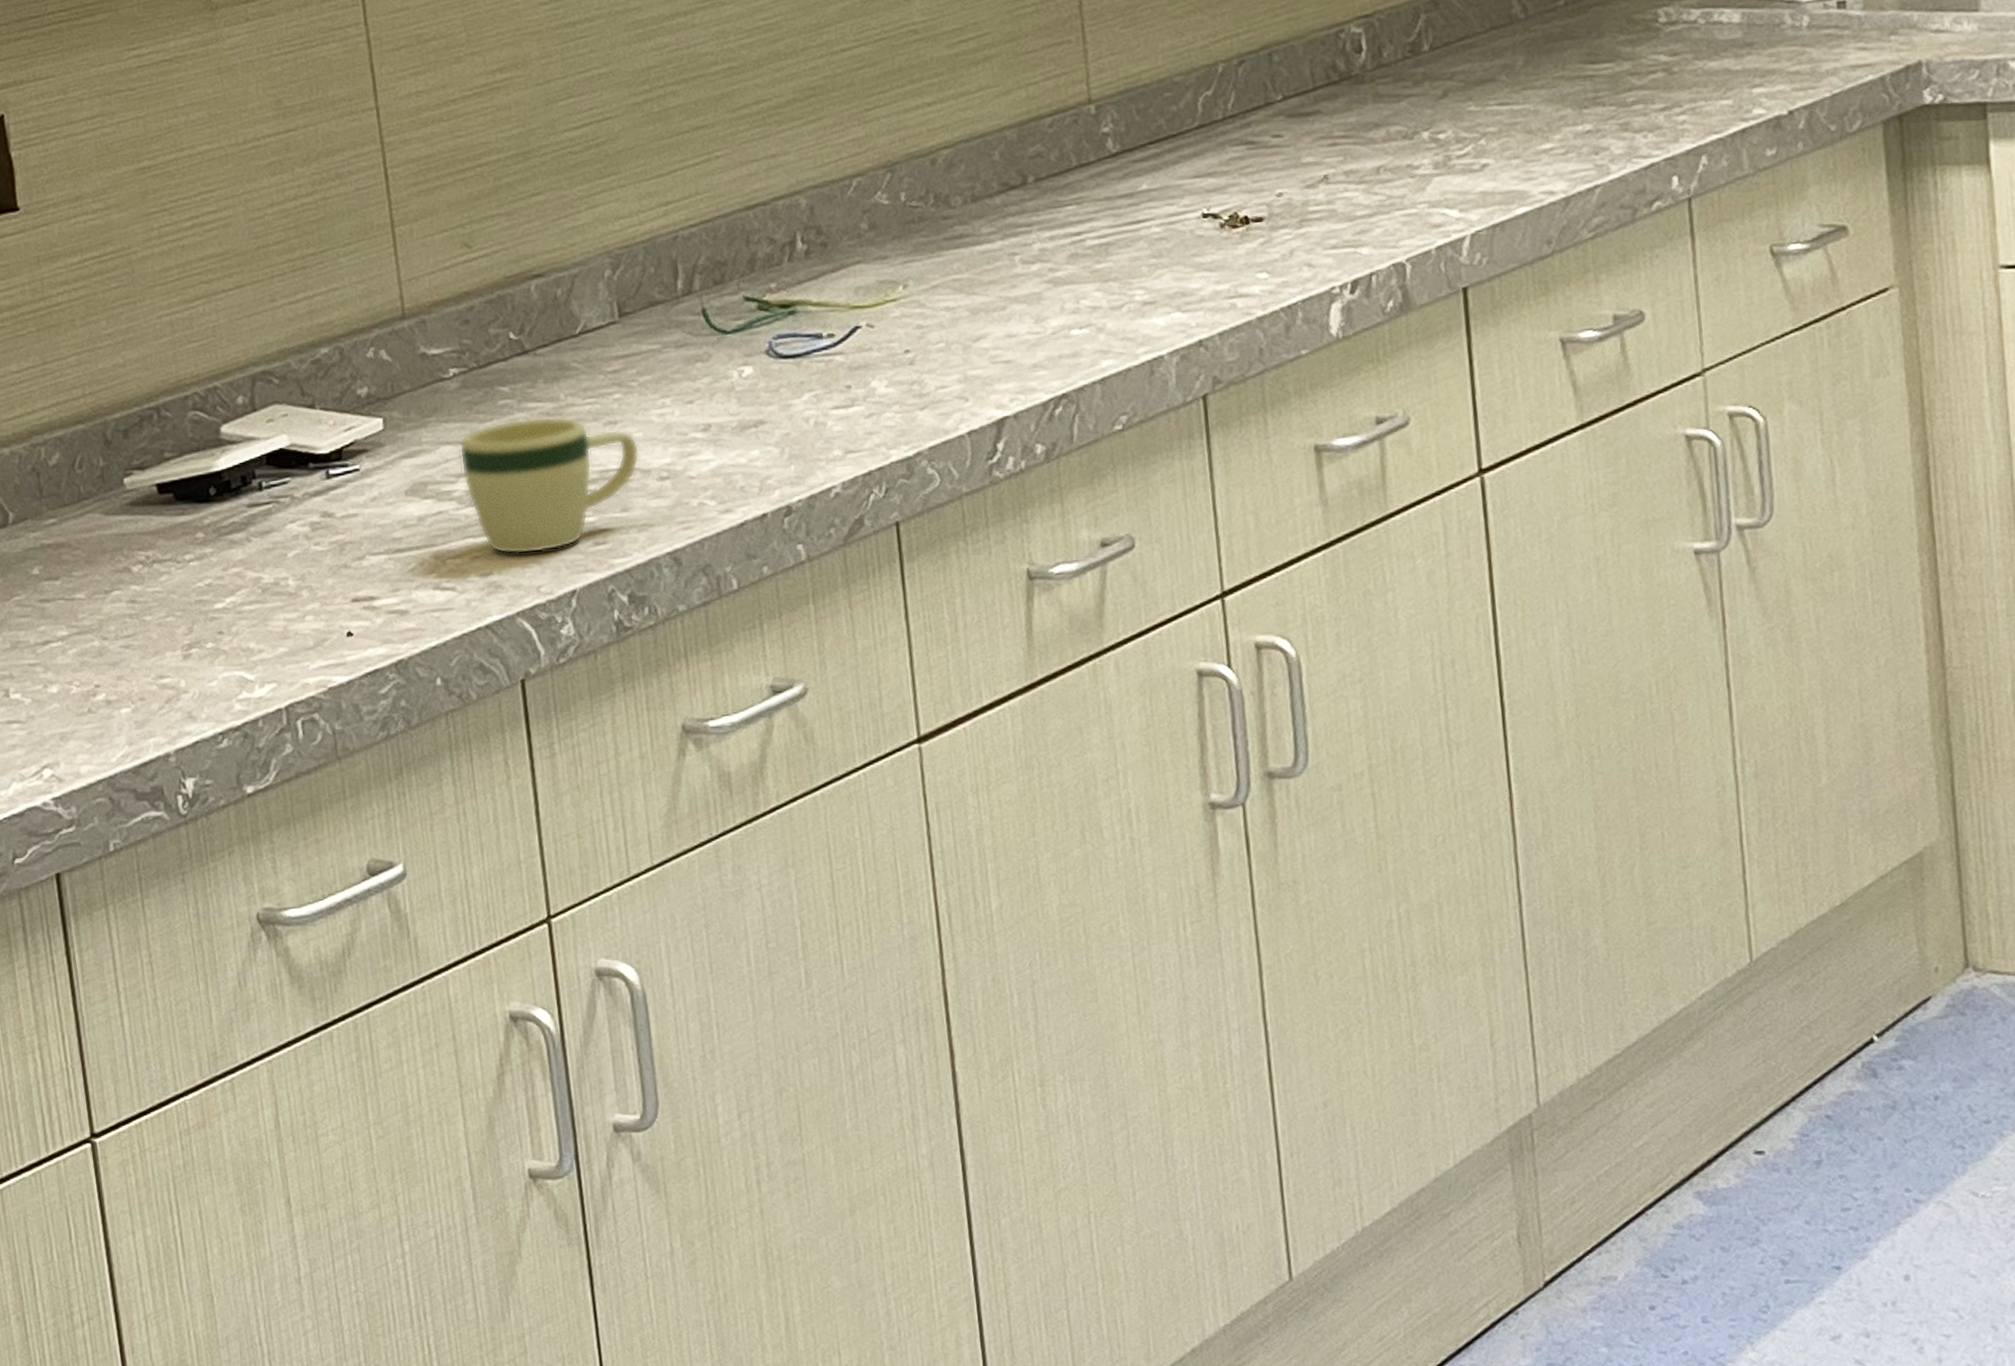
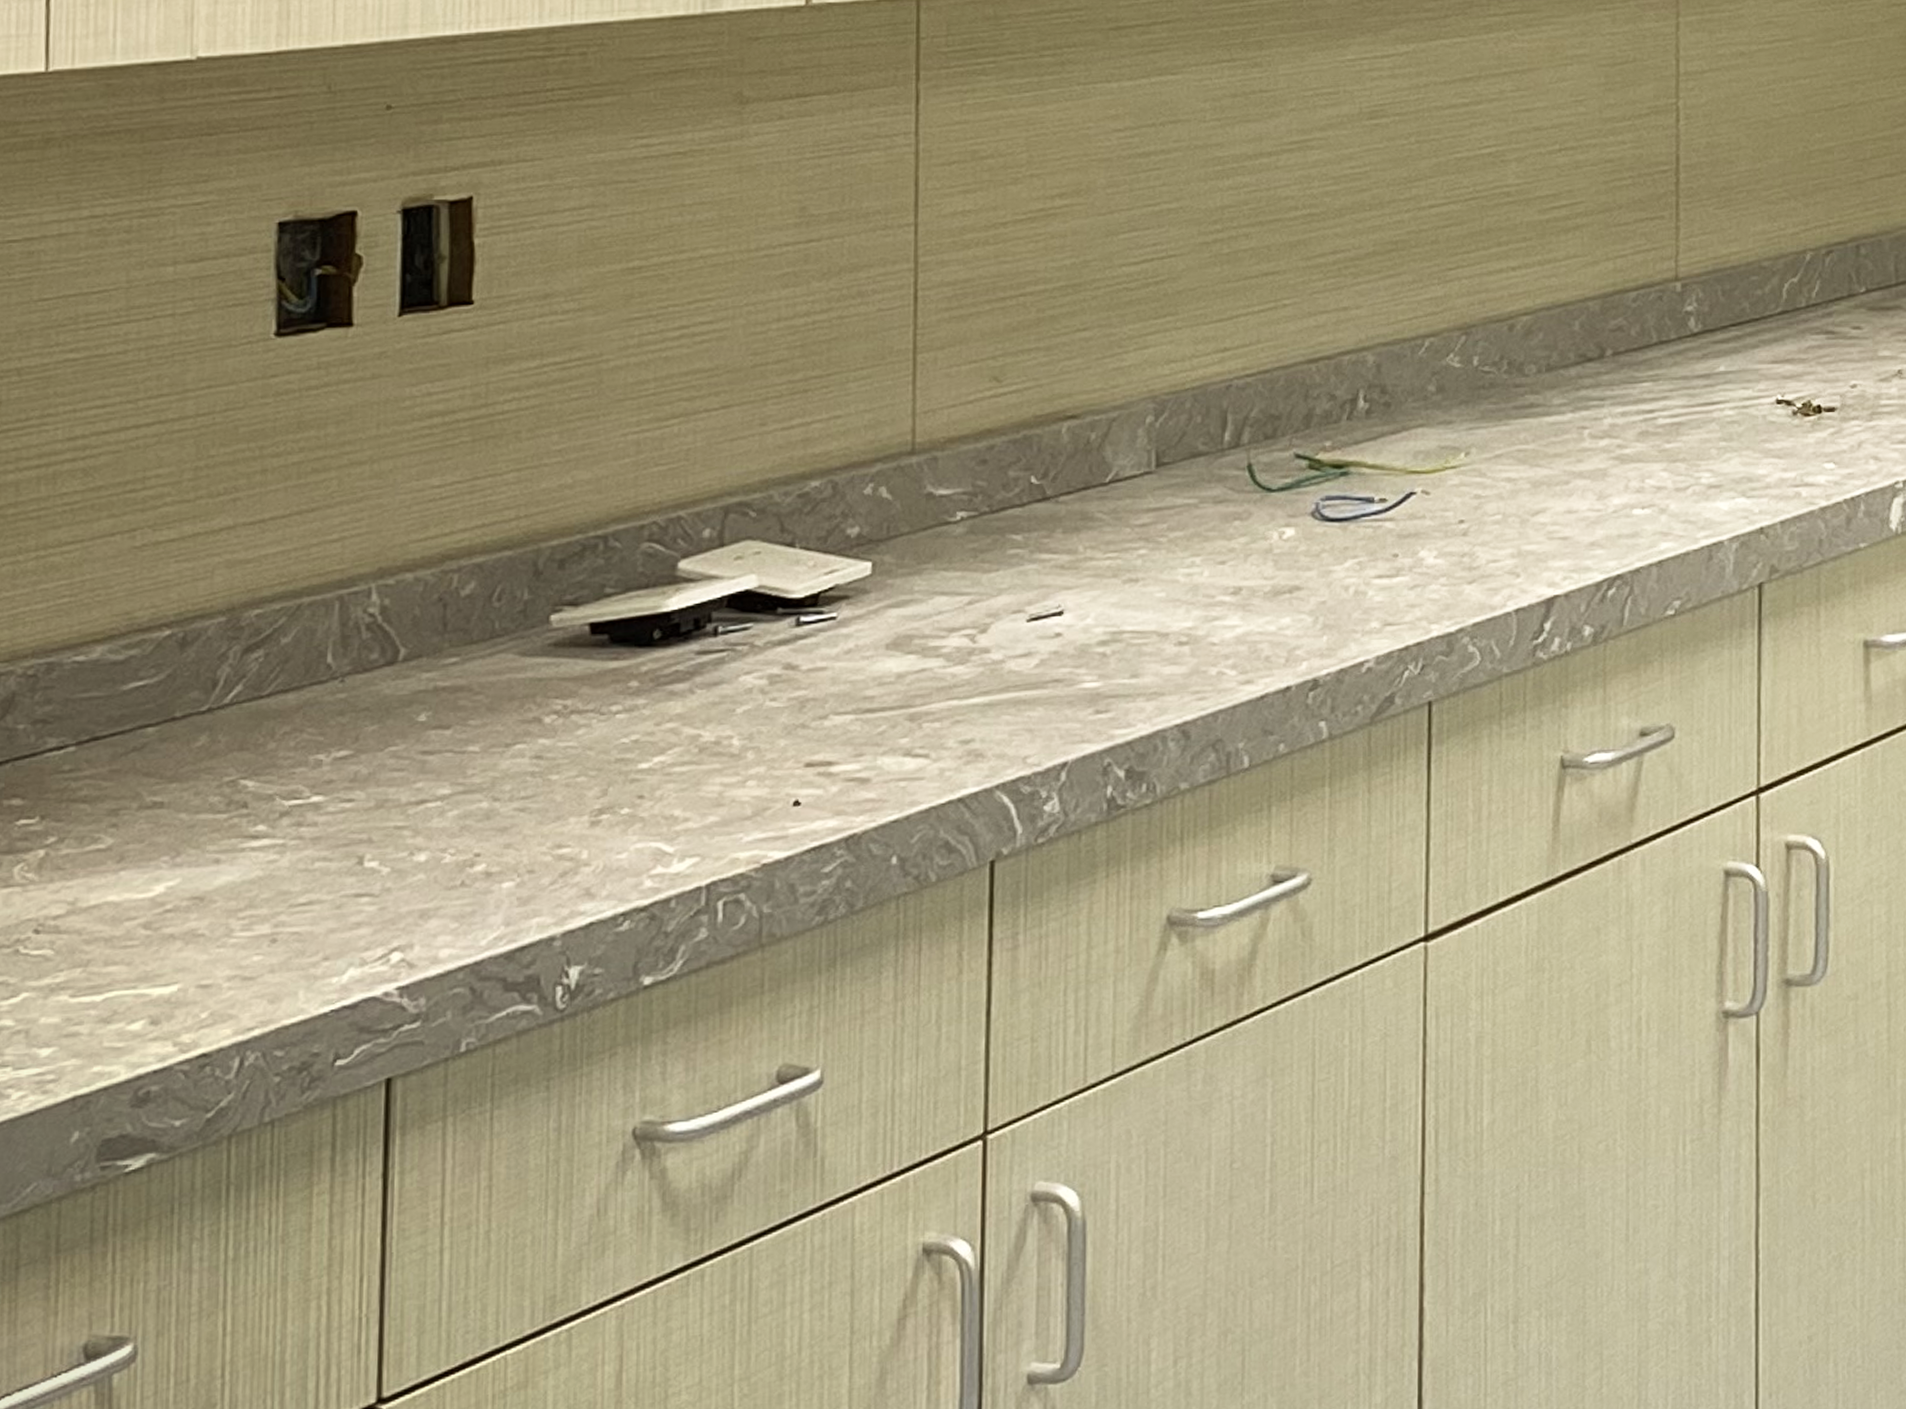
mug: present [459,416,640,555] -> none [955,570,1160,720]

